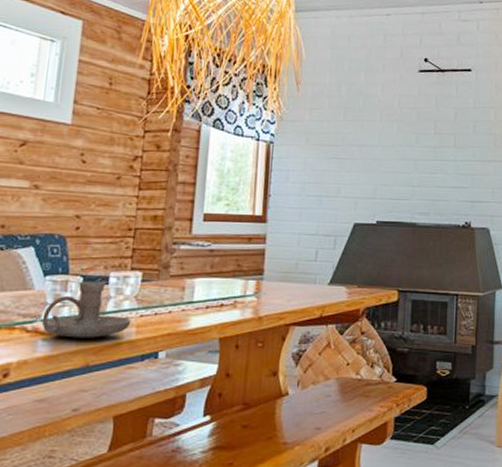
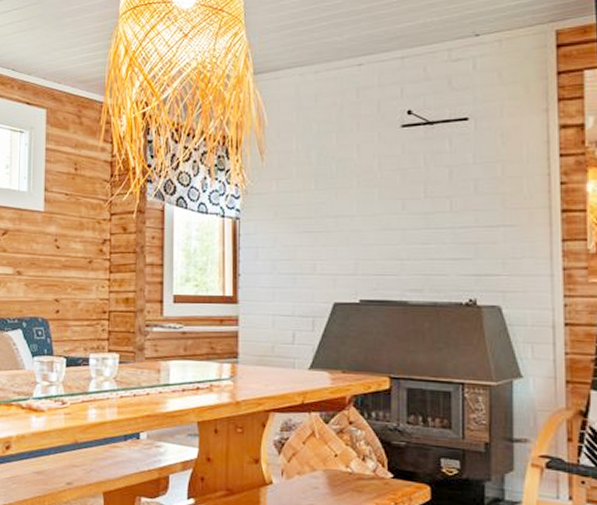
candle holder: present [41,281,131,338] -> none [34,362,112,417]

